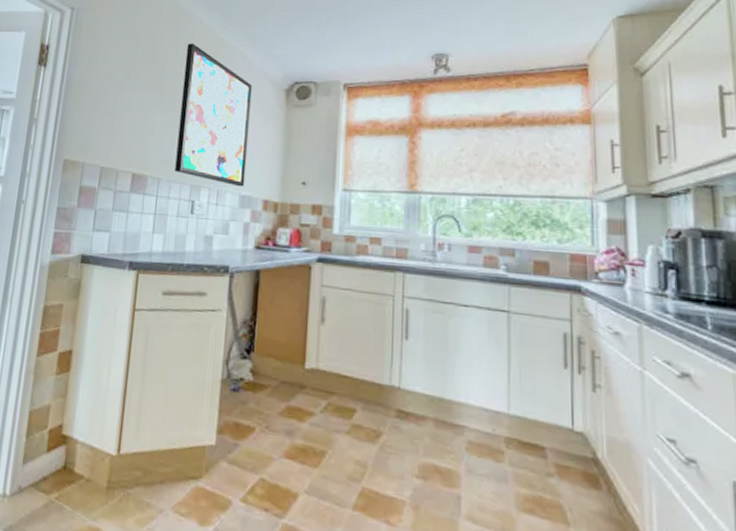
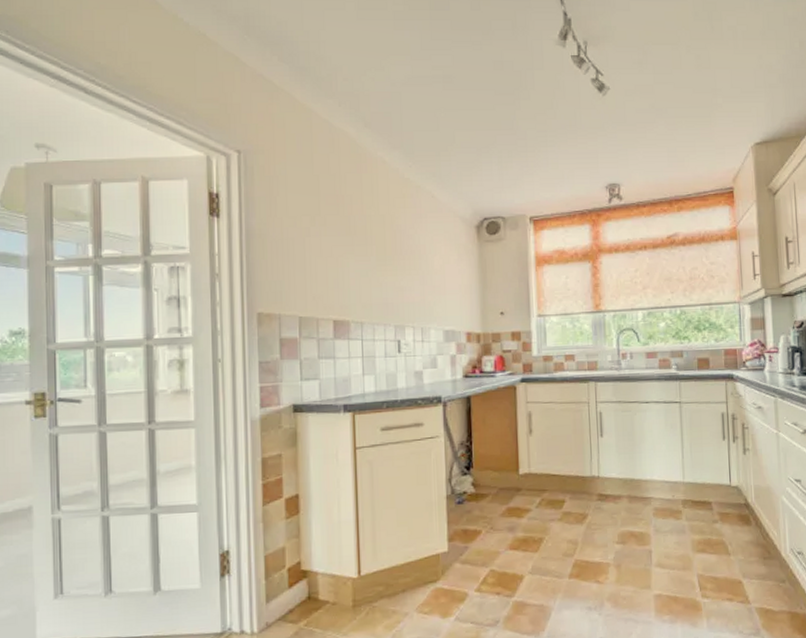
wall art: present [175,43,252,187] -> none [372,184,447,323]

